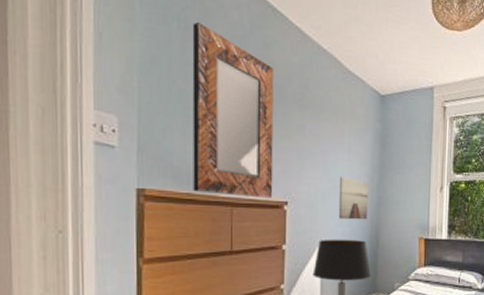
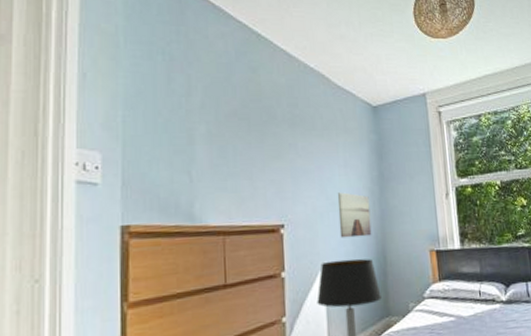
home mirror: present [192,22,274,198] -> none [177,54,268,224]

